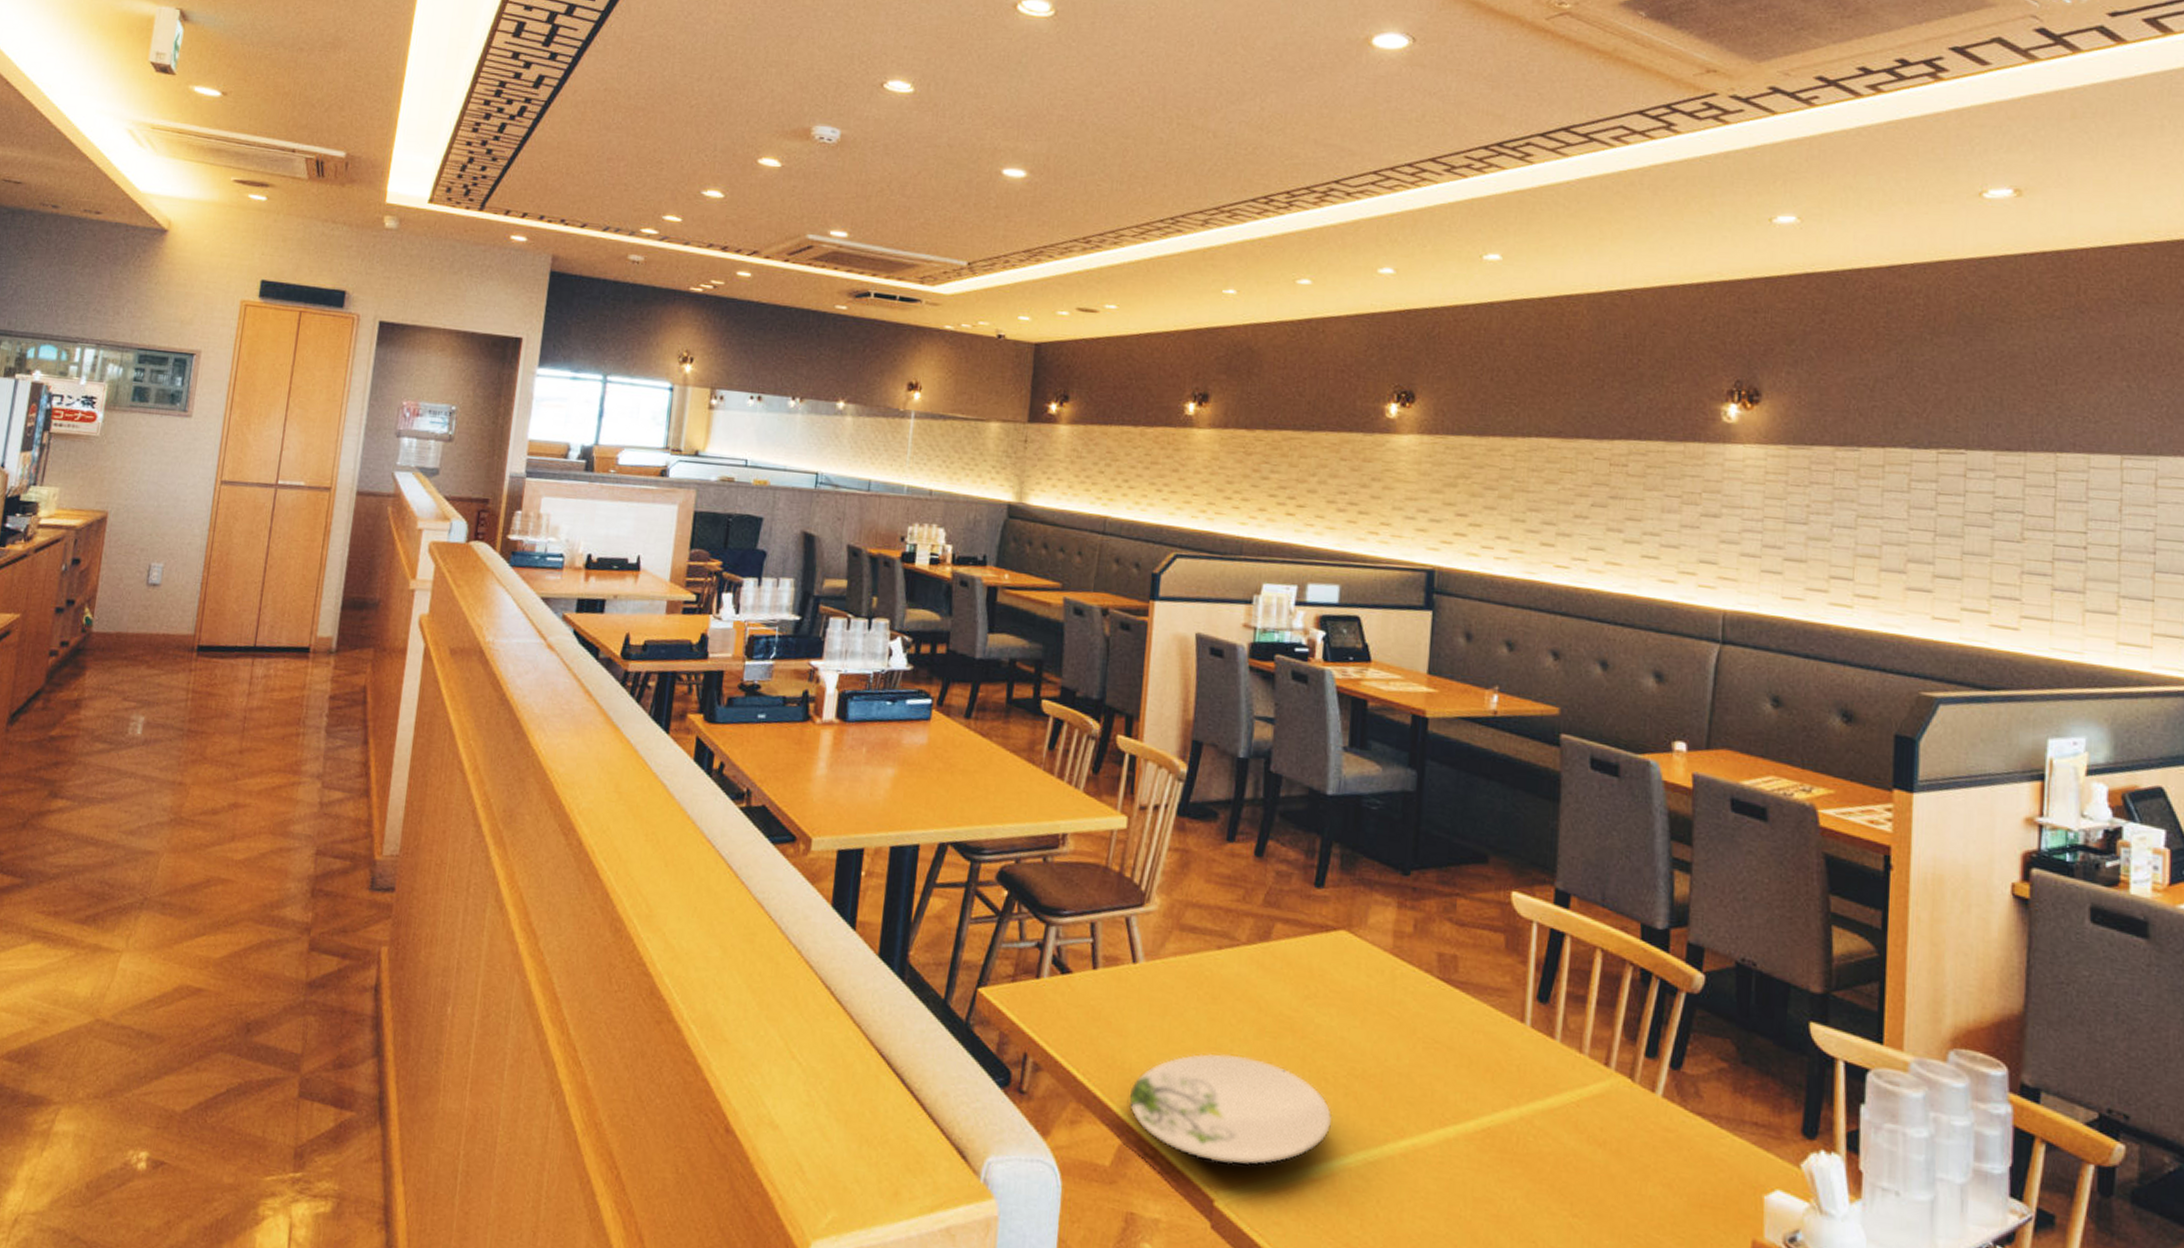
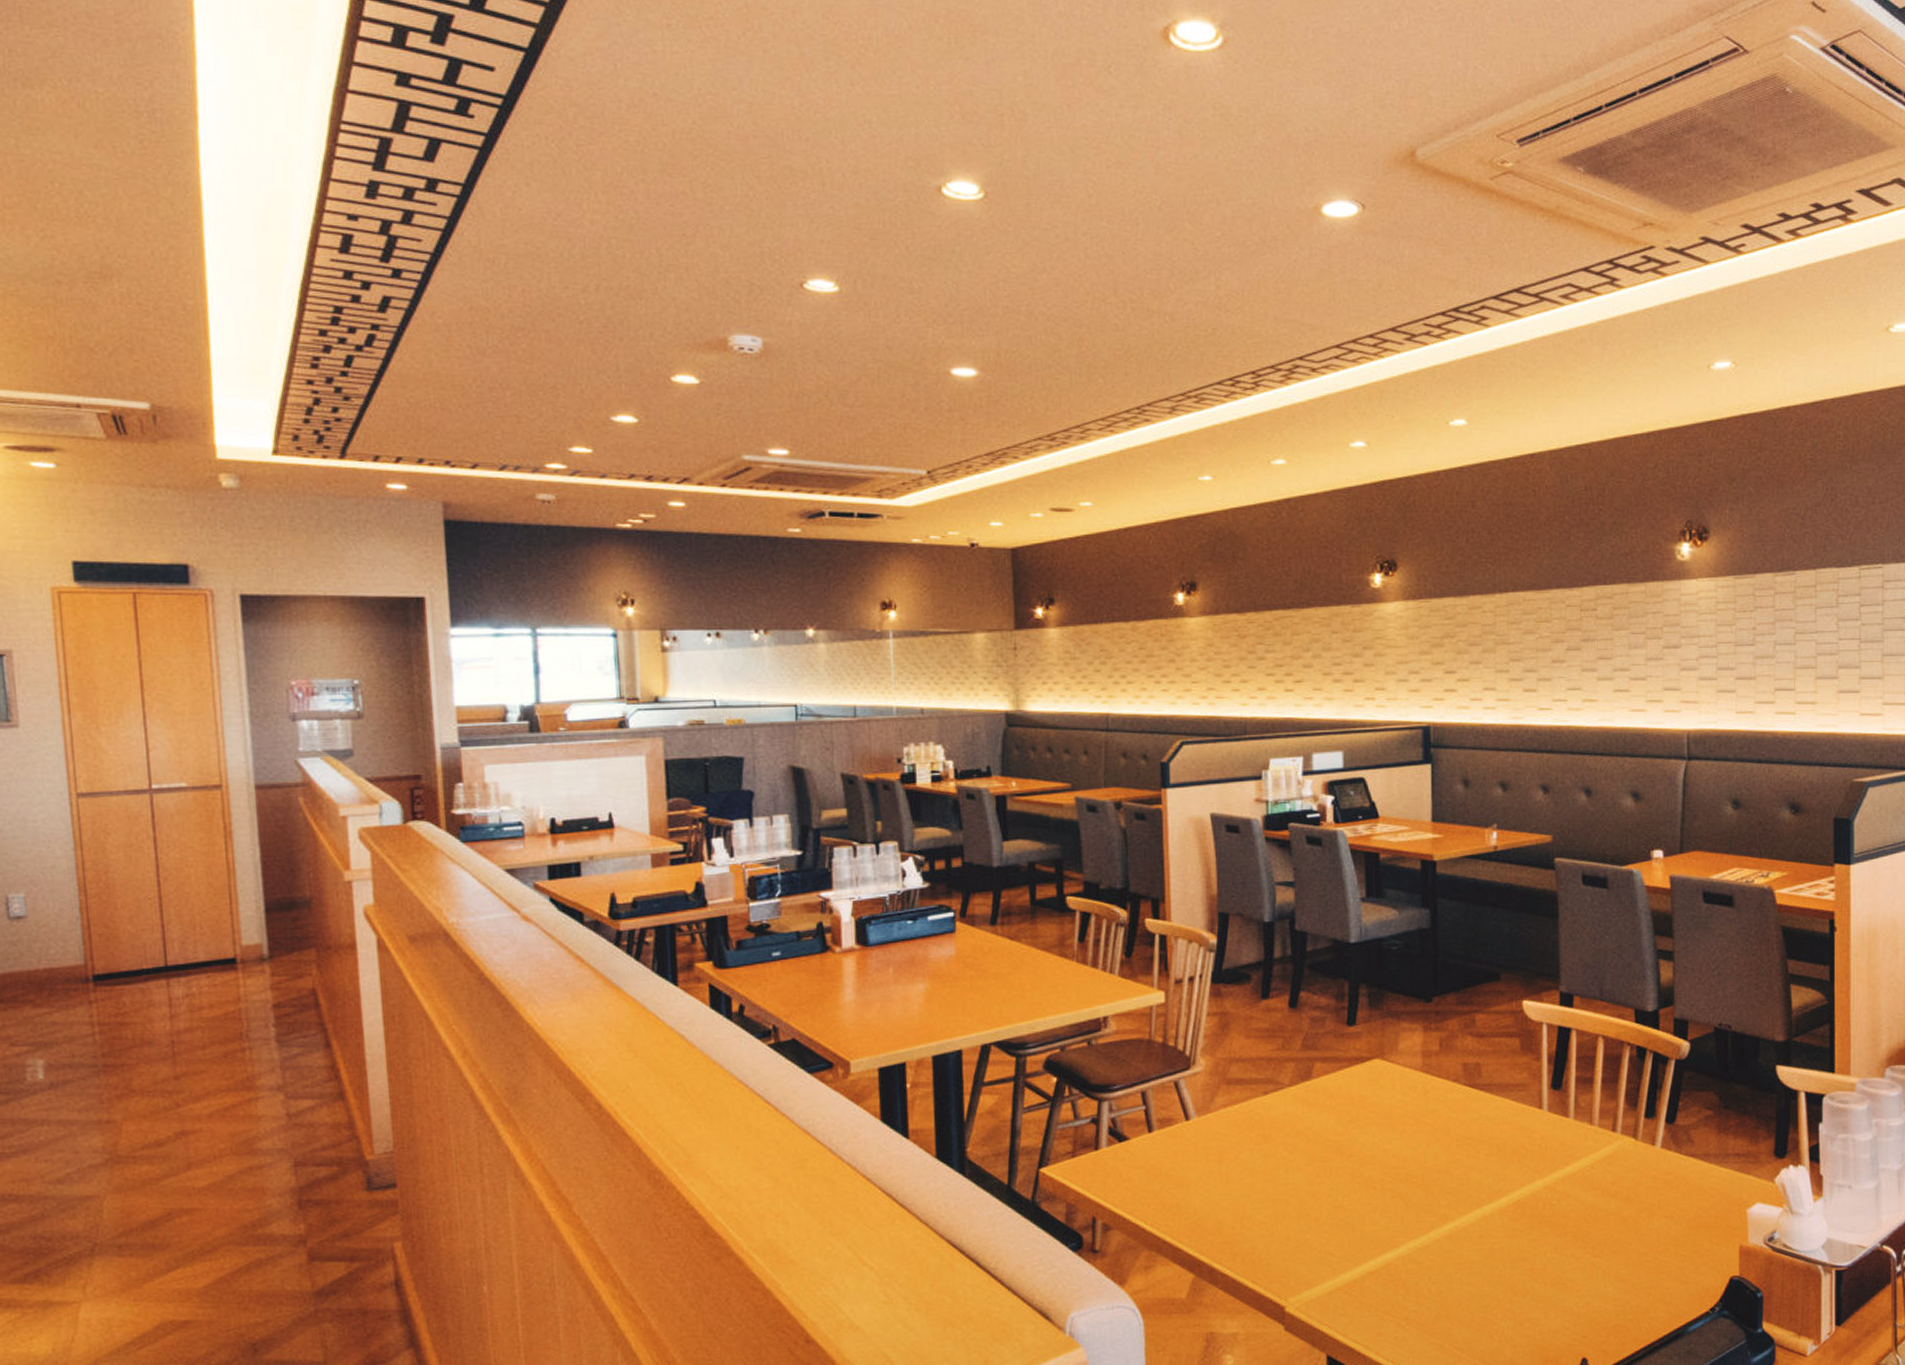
plate: present [1129,1053,1333,1166] -> none [1197,1182,1383,1276]

